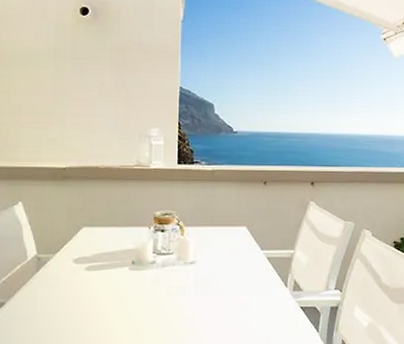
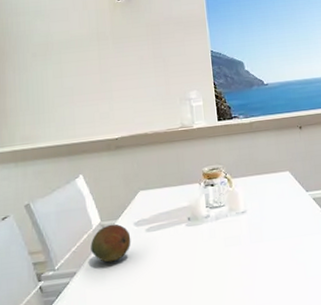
fruit: none [23,258,68,297] -> present [90,224,131,263]

